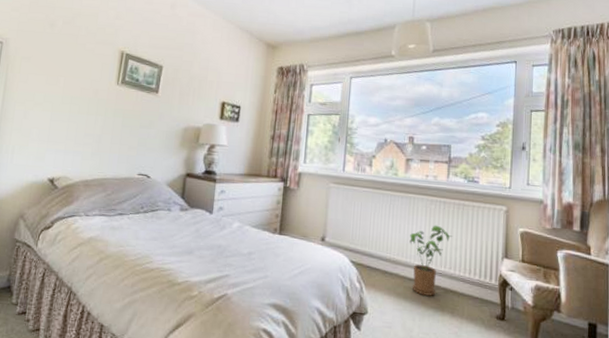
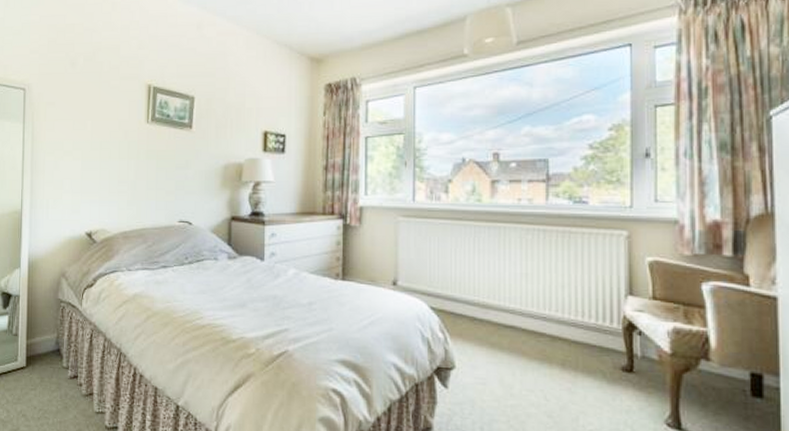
house plant: present [409,225,452,296] -> none [502,259,557,345]

